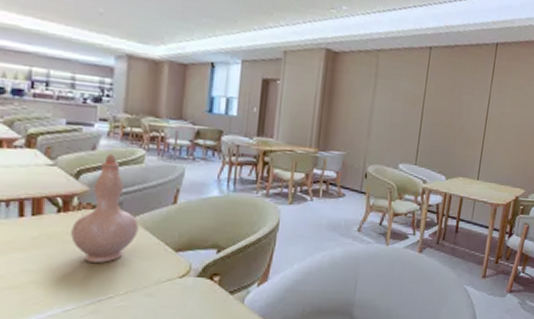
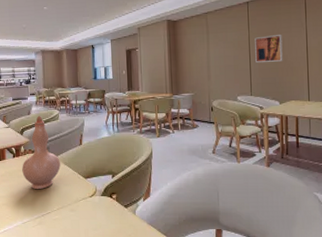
wall art: none [427,93,463,129] -> present [255,35,283,64]

